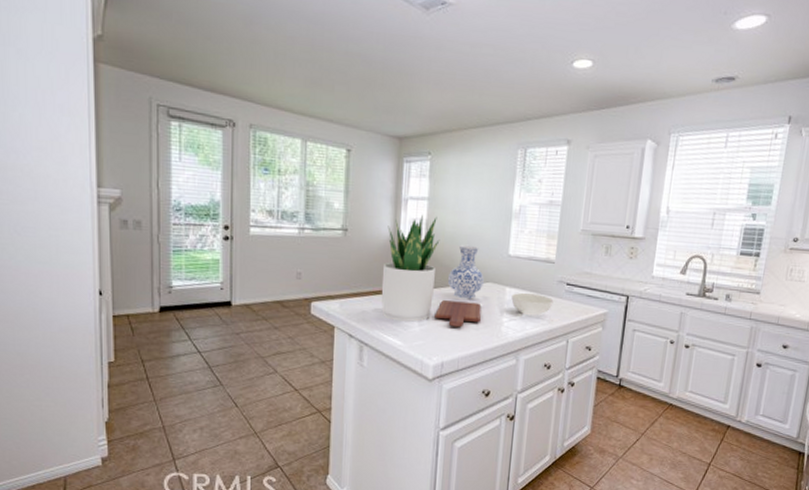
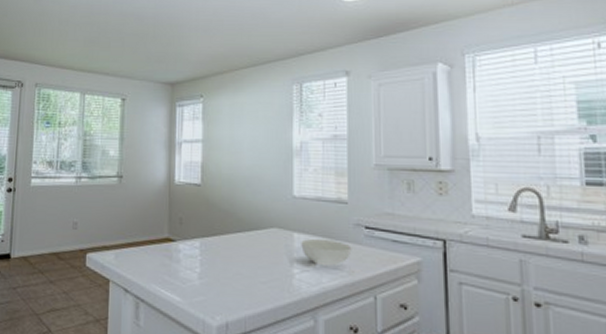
planter: present [381,215,440,323] -> none [157,158,217,276]
cutting board: present [435,300,481,328] -> none [215,249,267,281]
vase: present [447,244,485,300] -> none [227,186,269,248]

